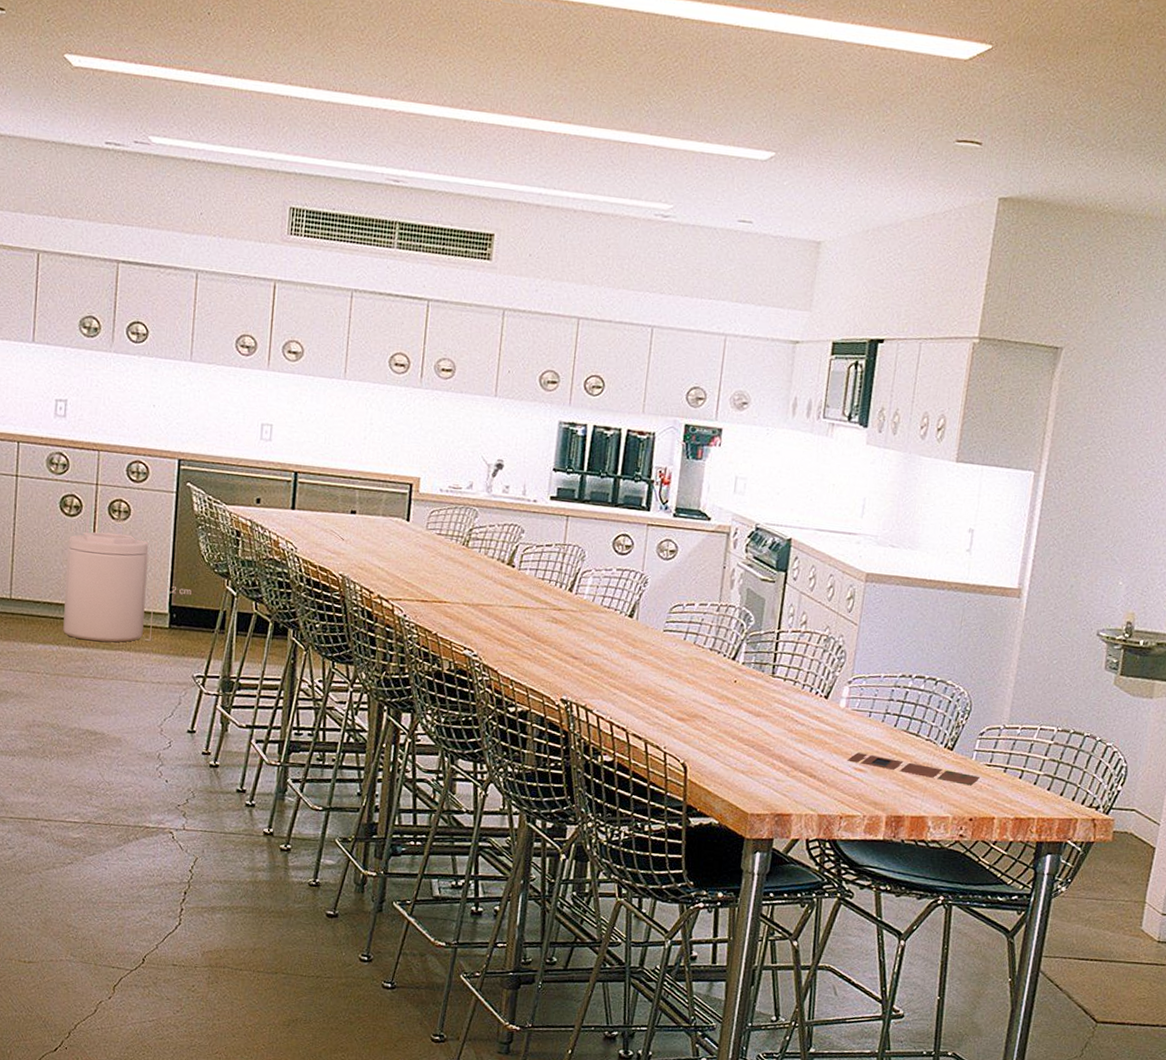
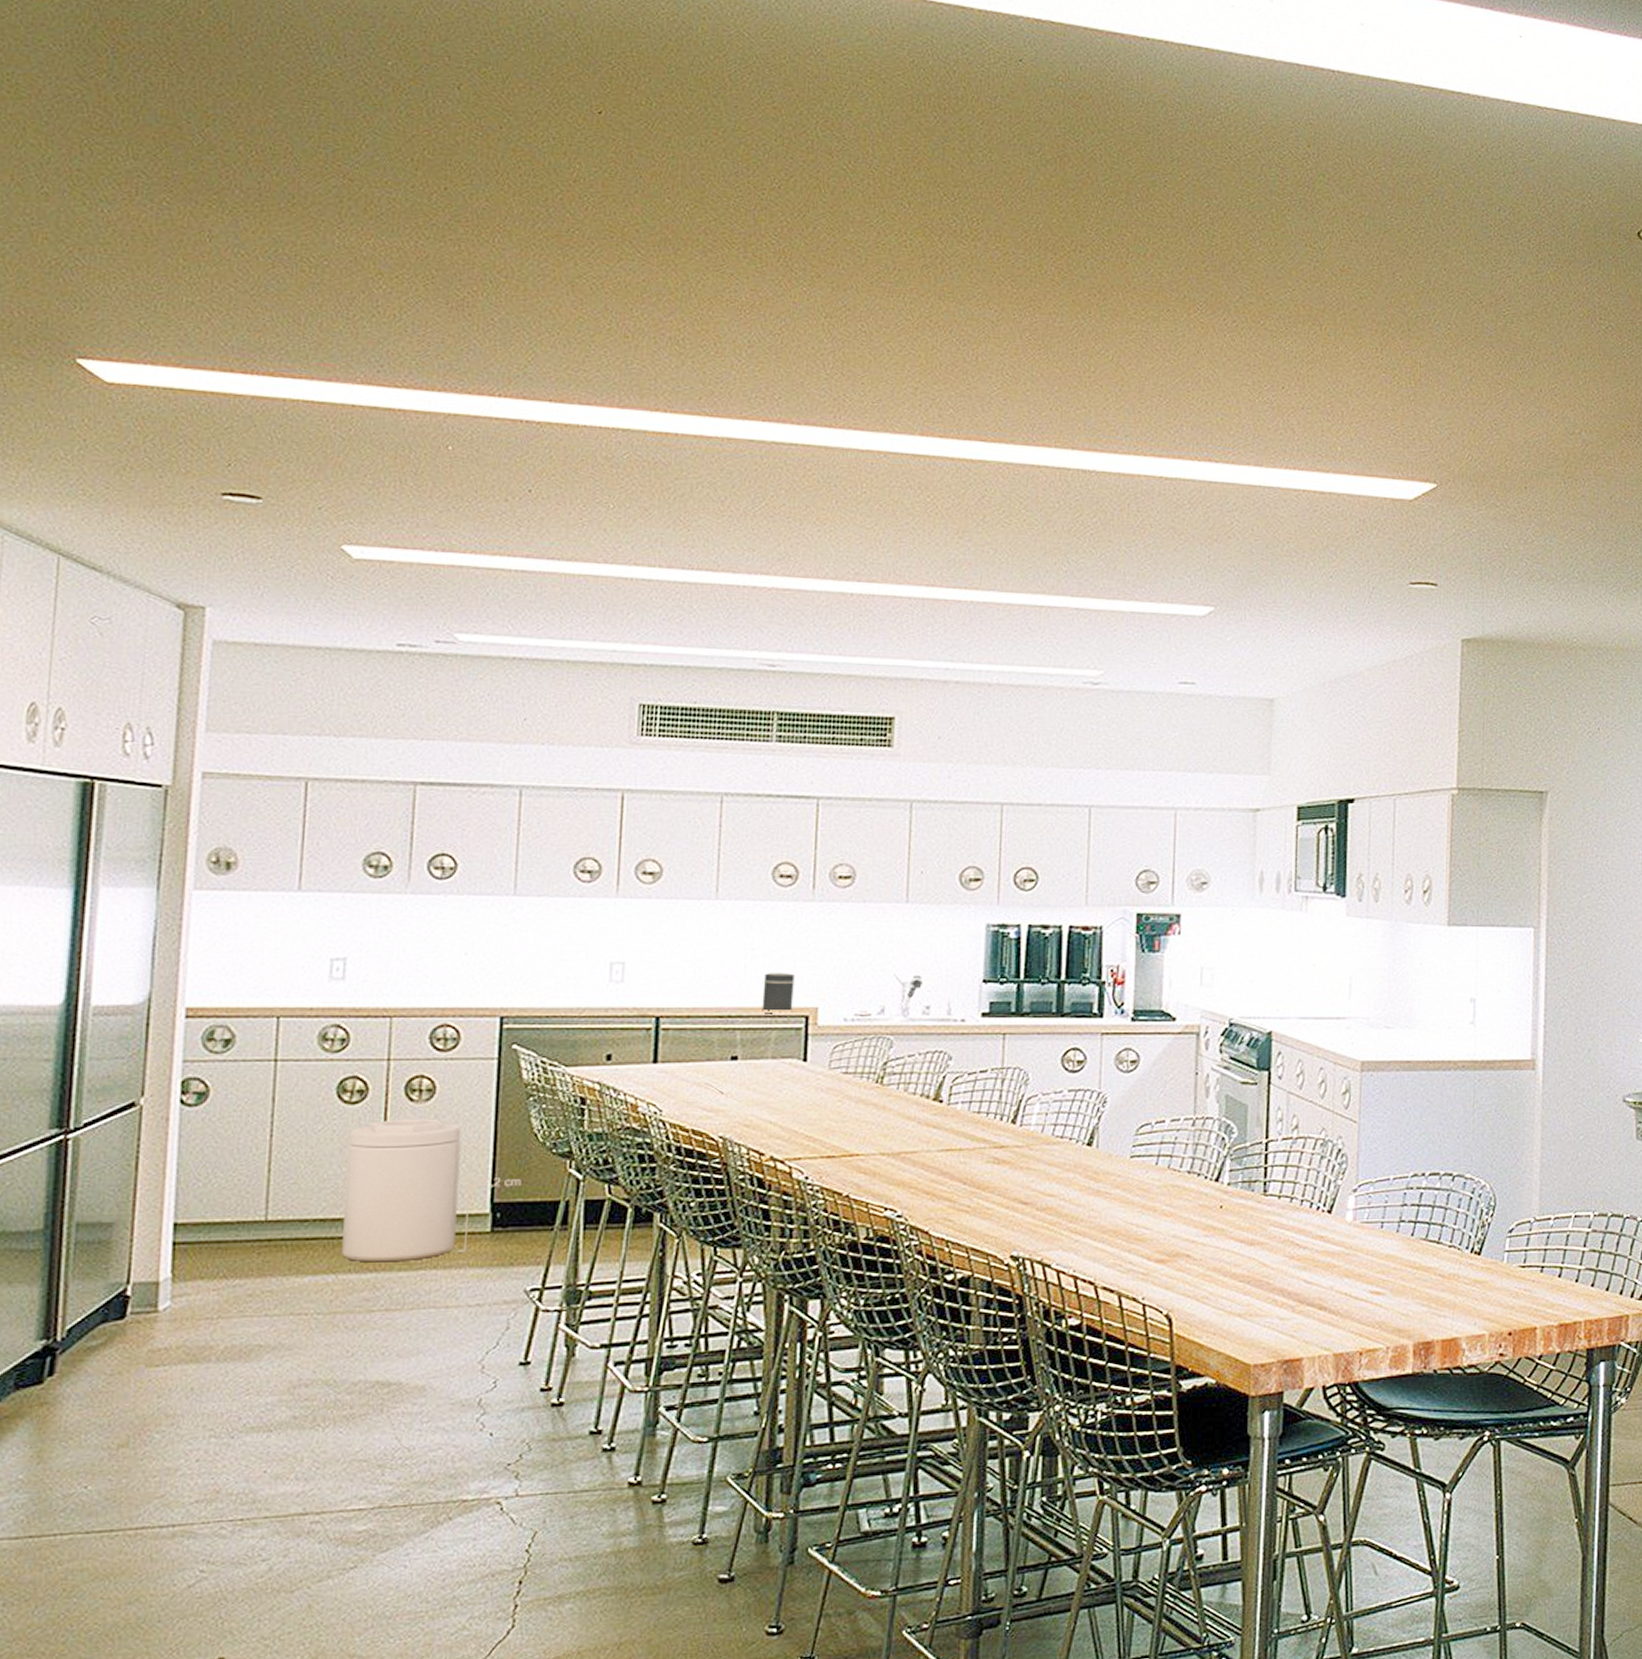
cylinder: none [376,445,403,480] -> present [762,973,794,1014]
papers: present [847,753,980,787] -> none [1361,1272,1514,1295]

